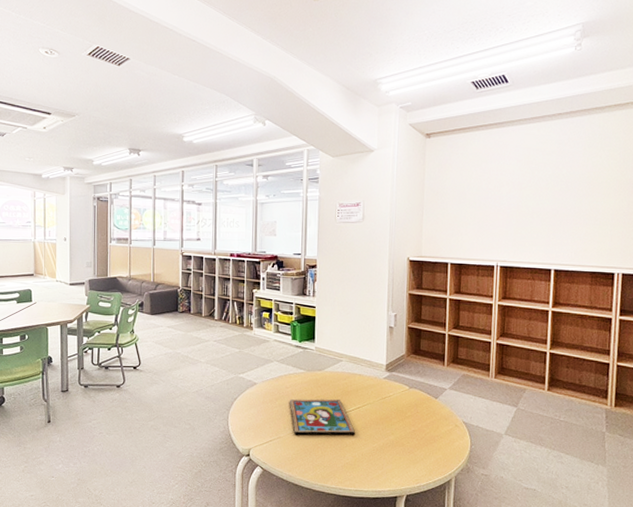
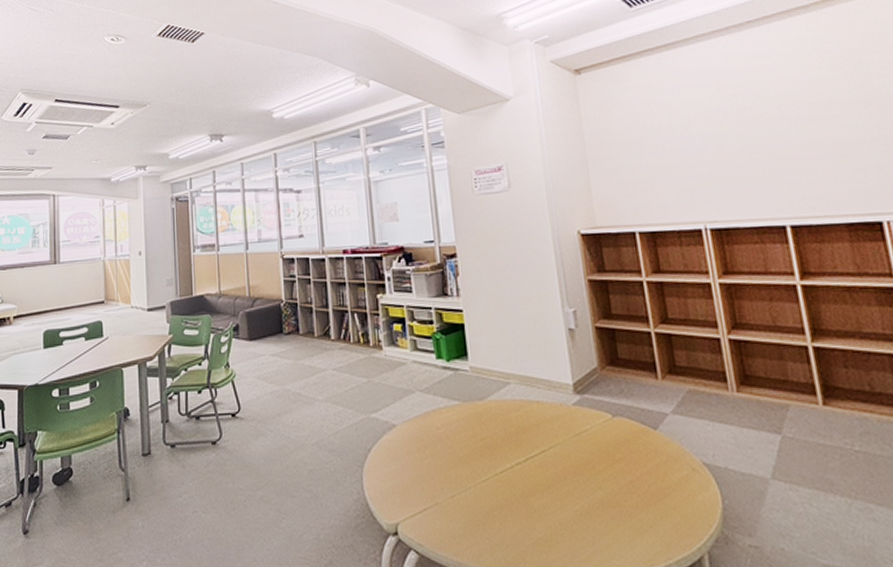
framed painting: present [289,398,356,436] -> none [443,440,546,499]

